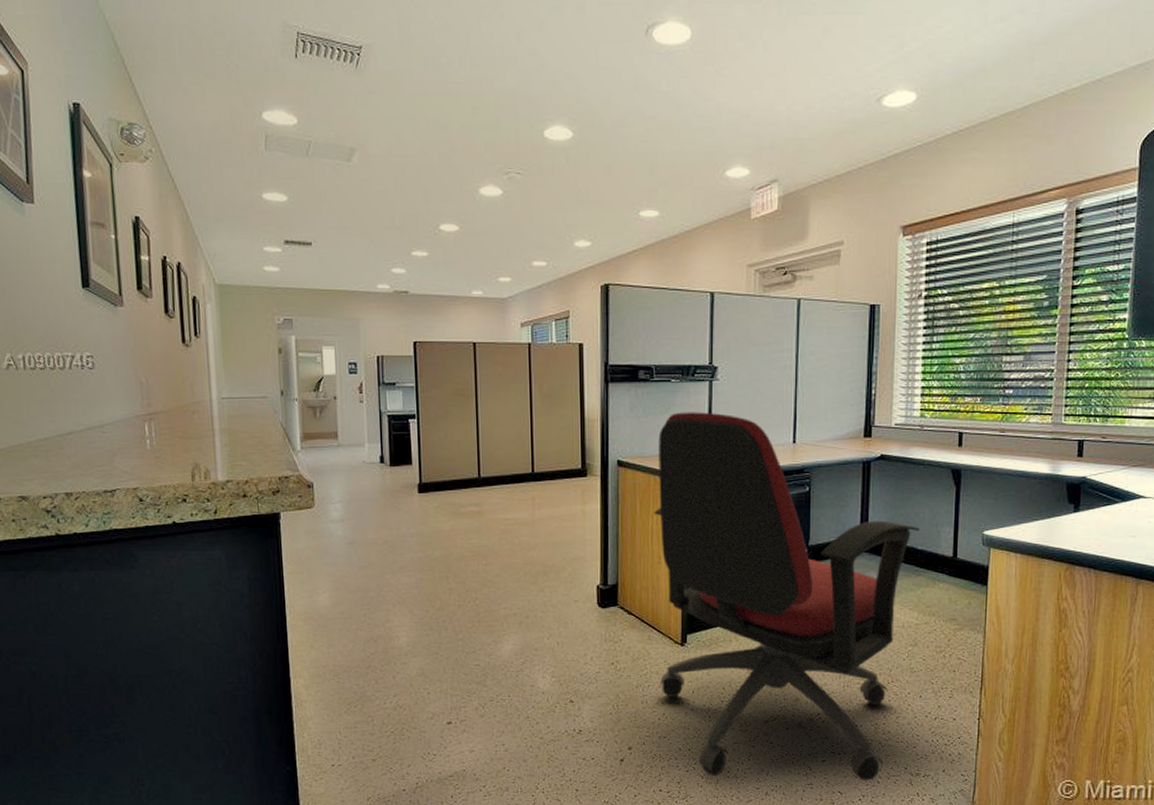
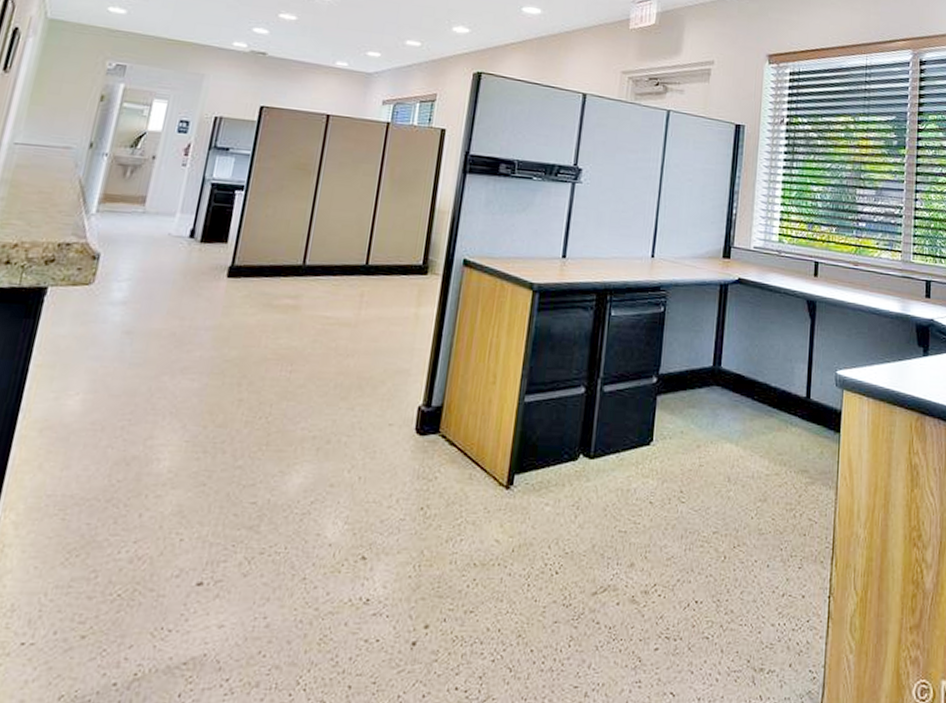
office chair: present [653,412,919,780] -> none [473,212,774,677]

